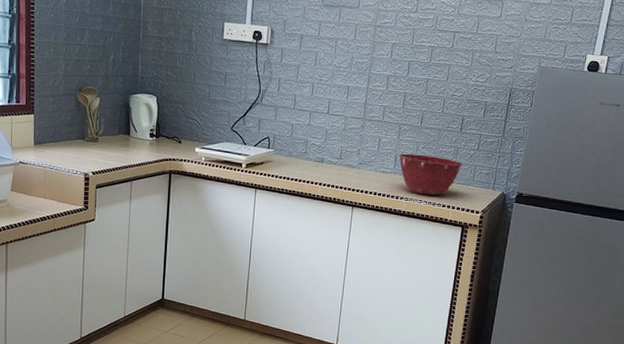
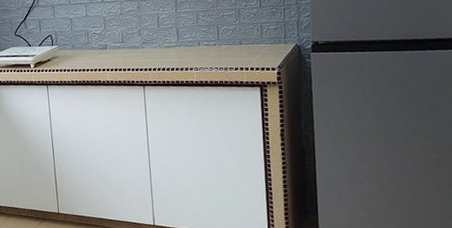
mixing bowl: present [399,153,463,196] -> none [180,21,248,62]

